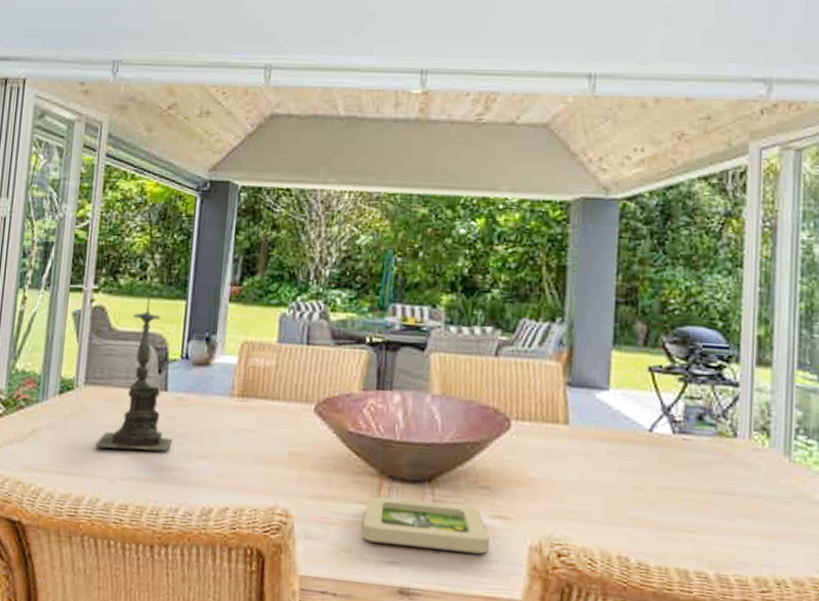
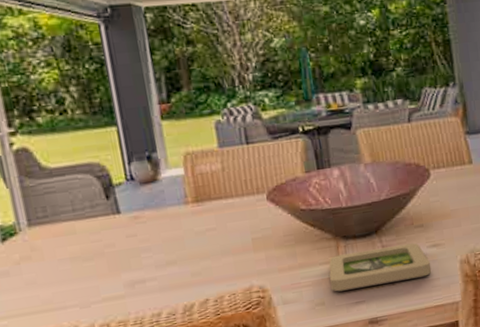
candle holder: present [94,295,172,452] -> none [57,127,138,282]

